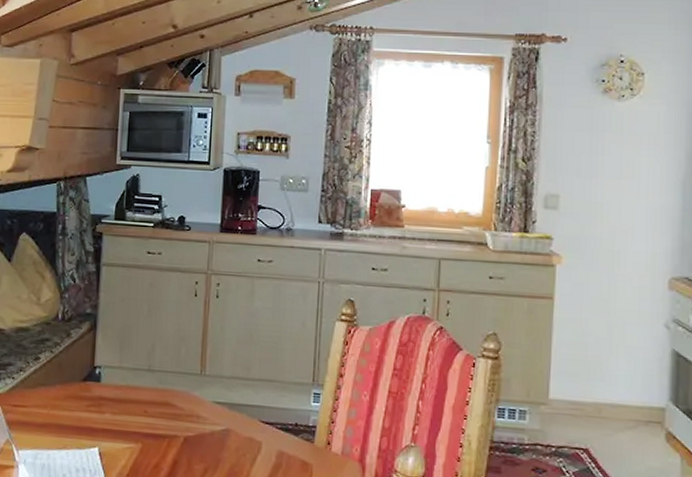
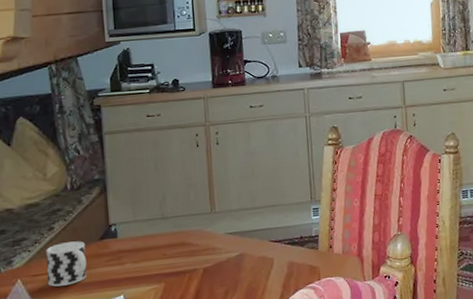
cup: none [26,376,68,424] -> present [46,241,87,287]

